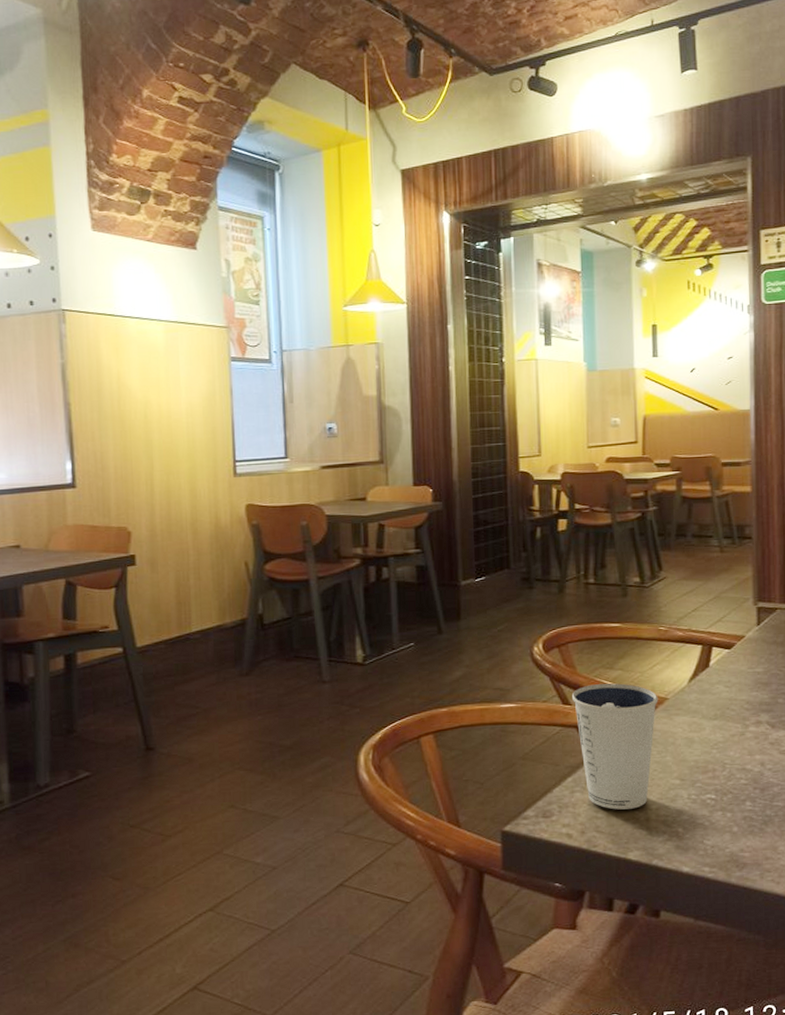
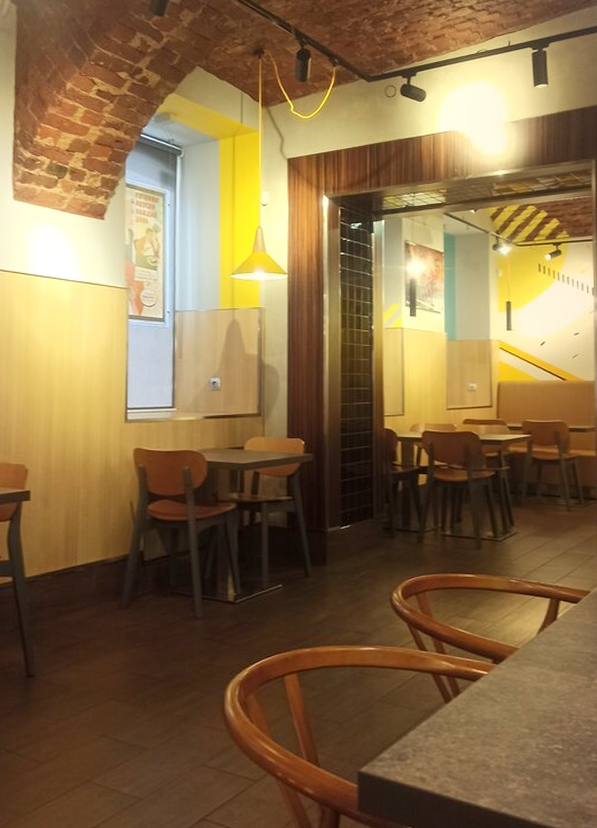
dixie cup: present [571,683,658,810] -> none [427,632,509,756]

